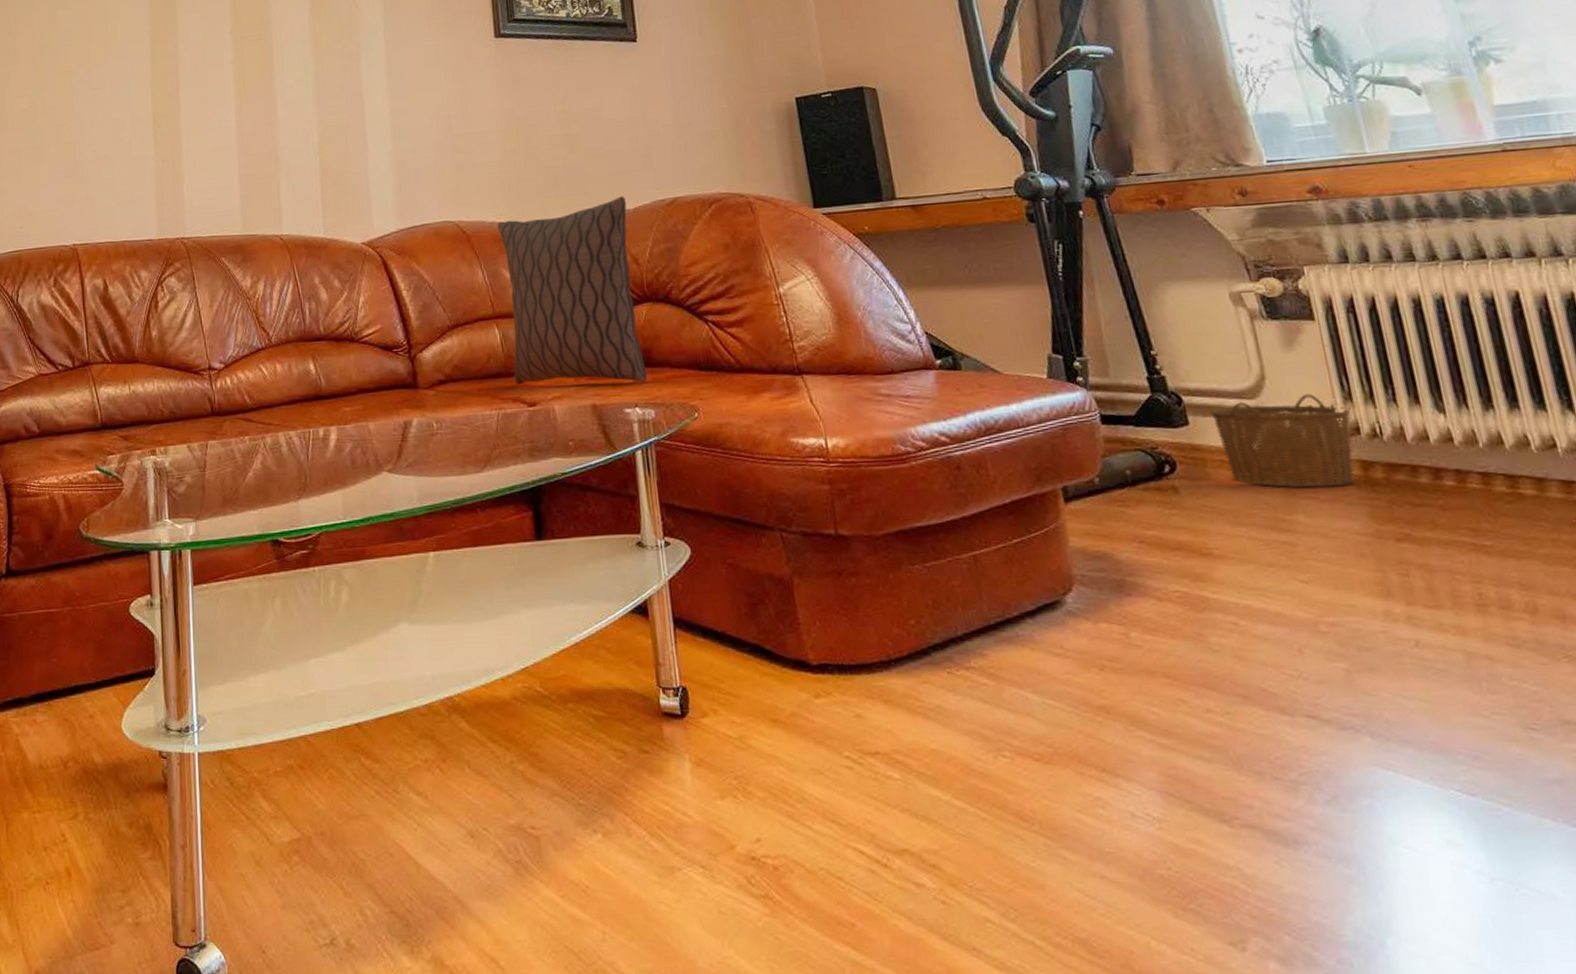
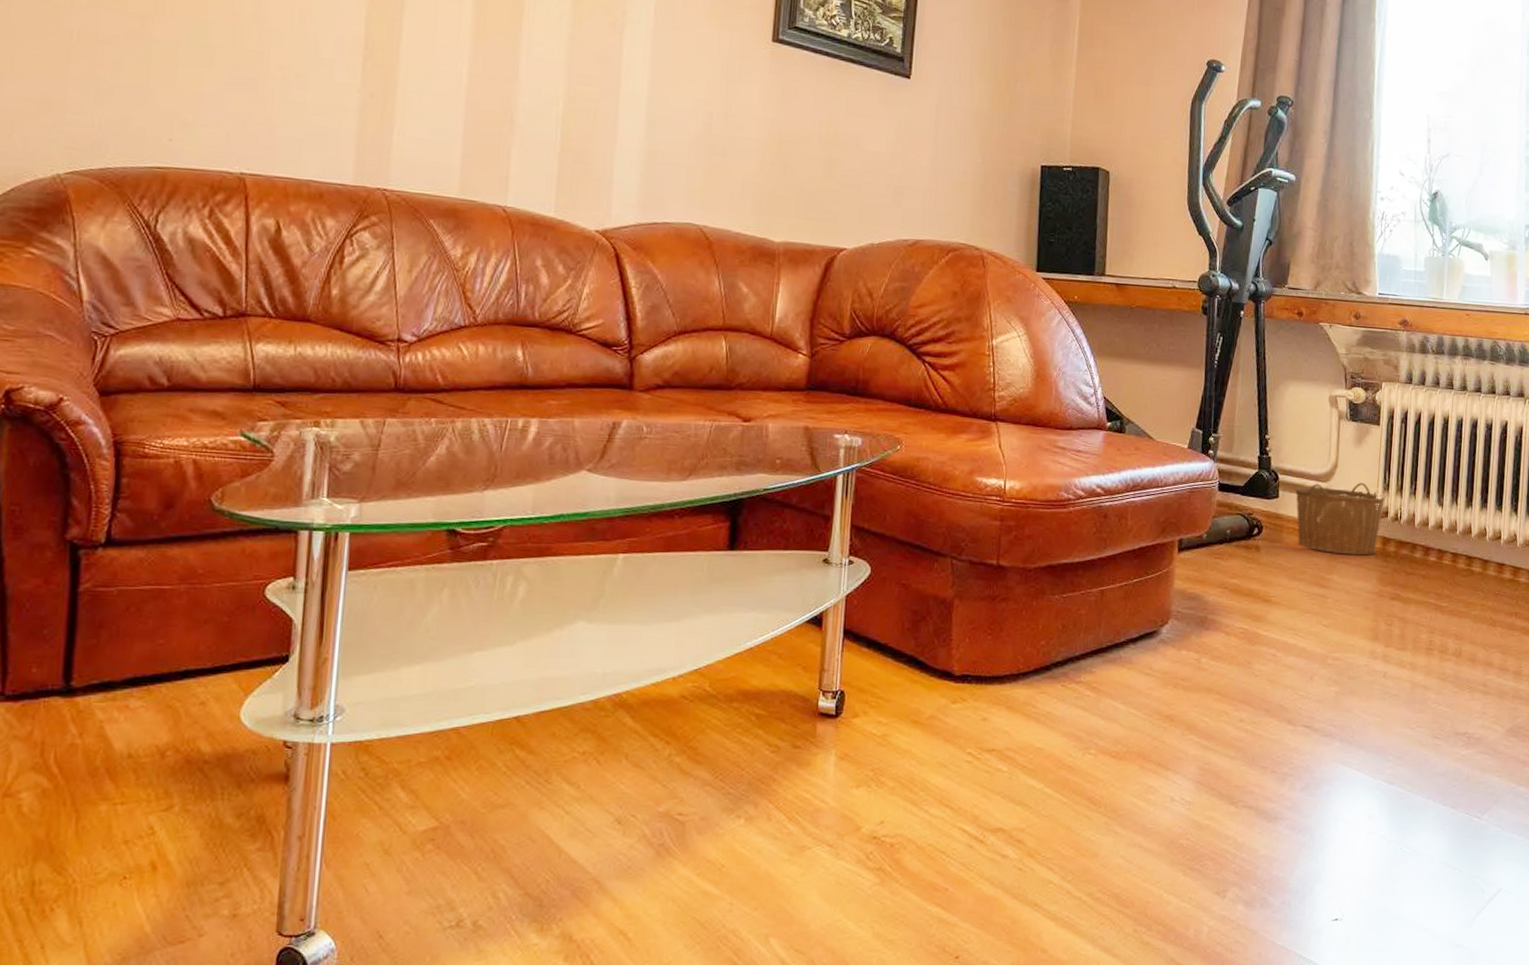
pillow: present [497,196,648,385] -> none [733,229,871,411]

